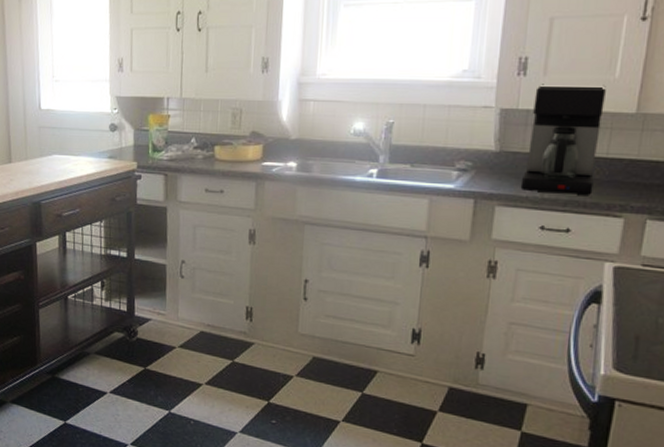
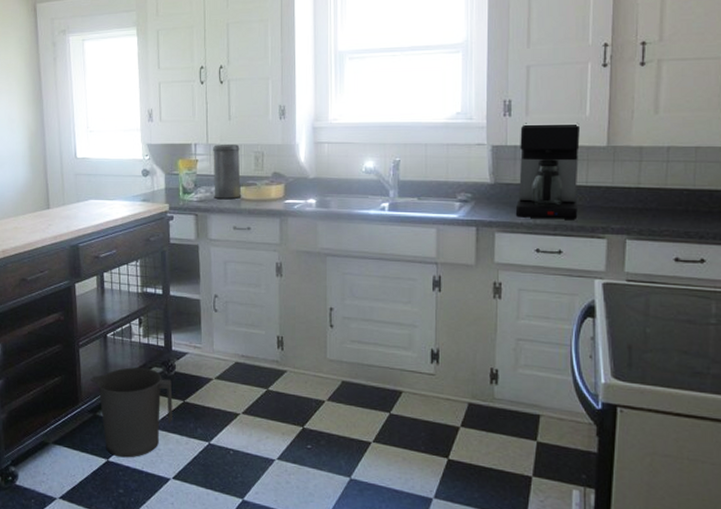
mug: none [49,331,134,421] -> present [90,367,173,458]
canister: none [185,99,216,160] -> present [212,145,241,200]

